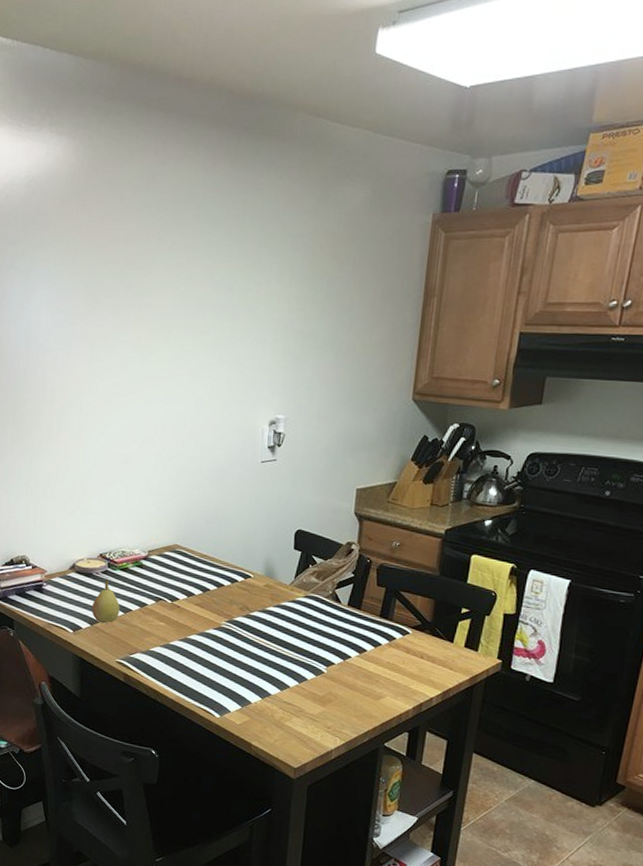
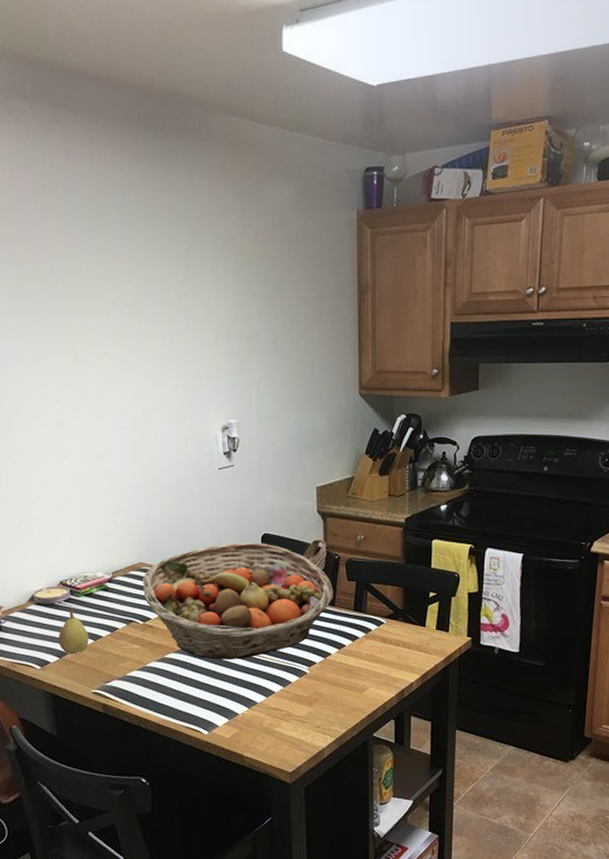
fruit basket: none [175,535,361,650] -> present [143,542,333,660]

